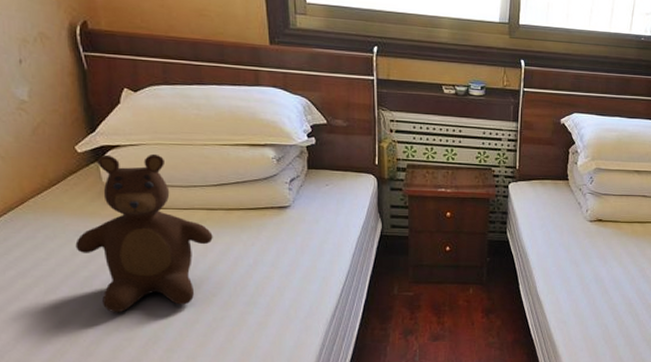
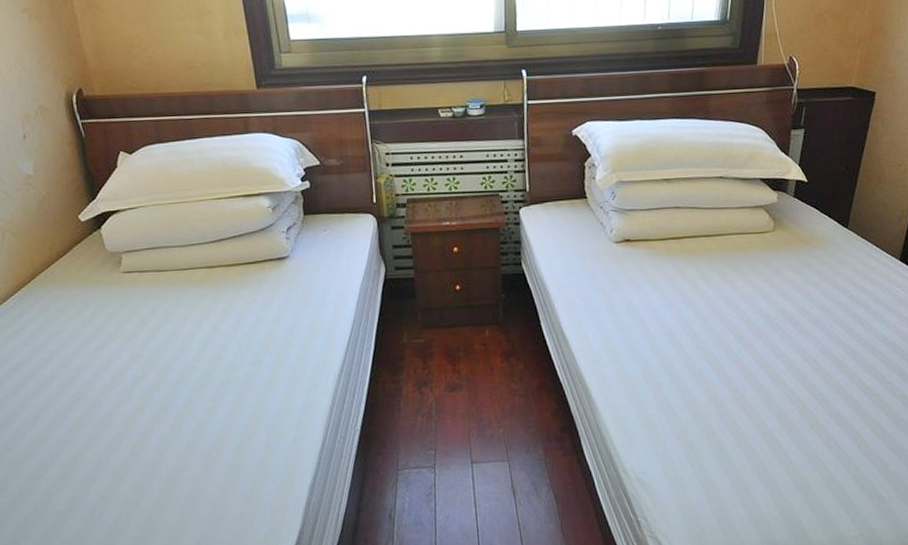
teddy bear: present [75,153,213,313] -> none [84,215,214,383]

